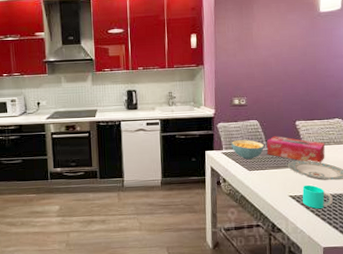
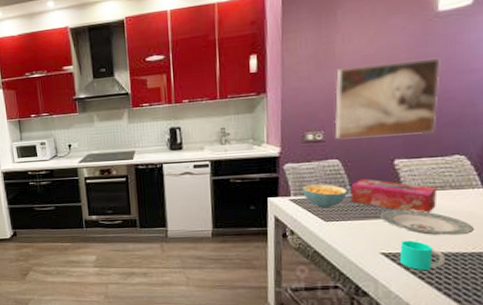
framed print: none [253,46,324,104] -> present [334,59,441,140]

